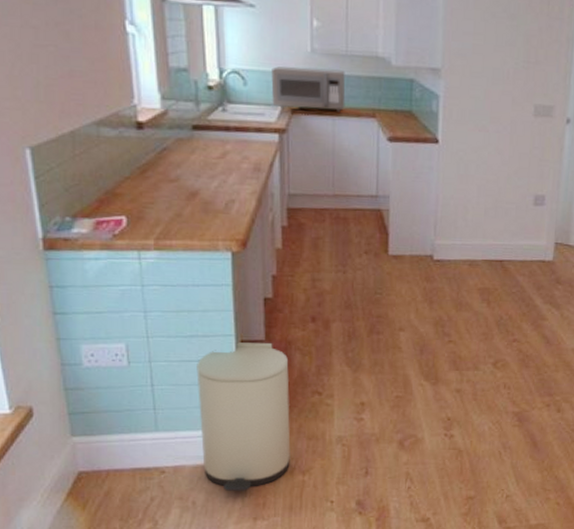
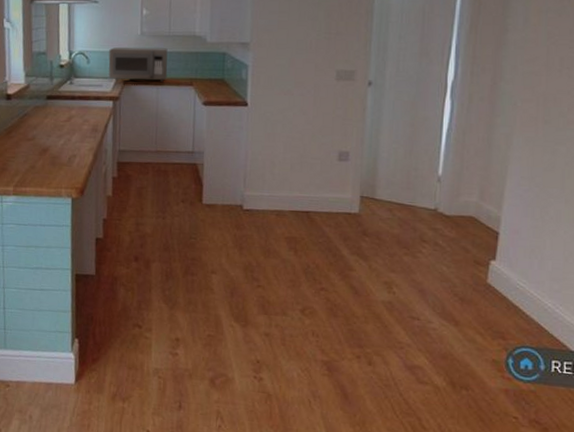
pedal bin: present [196,342,291,491] -> none [39,276,114,412]

